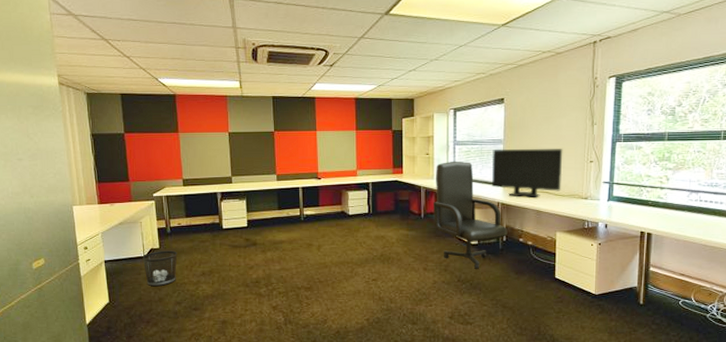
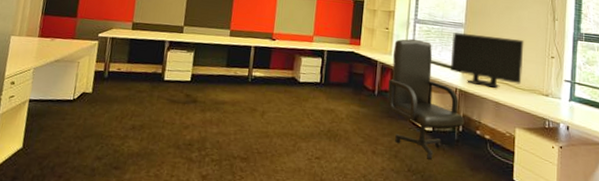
waste bin: present [142,250,178,286] -> none [69,96,110,136]

